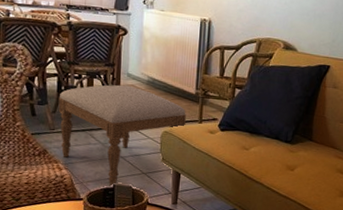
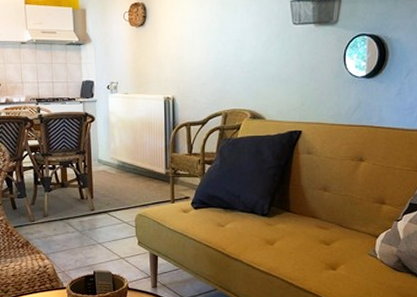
ottoman: present [58,84,186,188] -> none [36,171,158,275]

